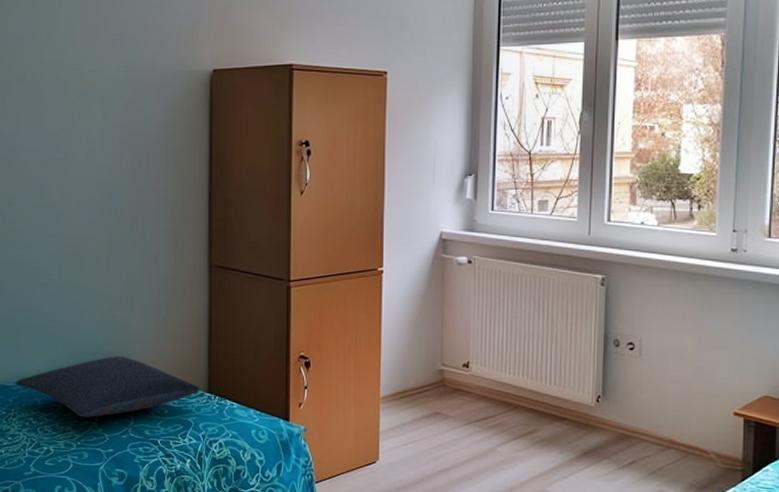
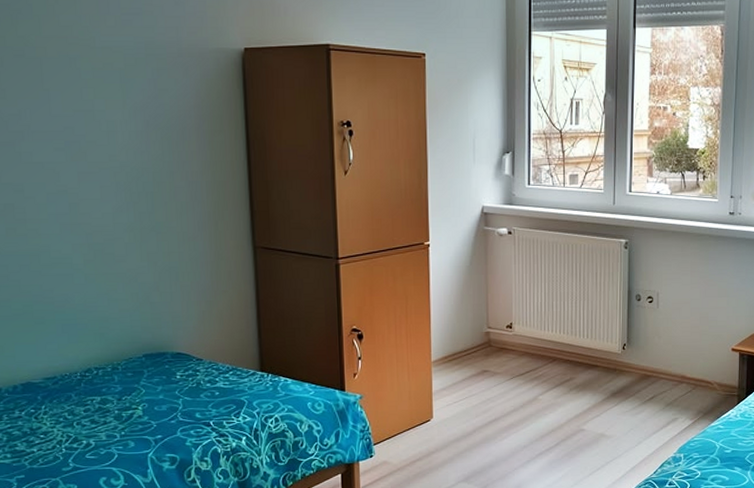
pillow: present [16,356,200,417] -> none [44,343,252,407]

